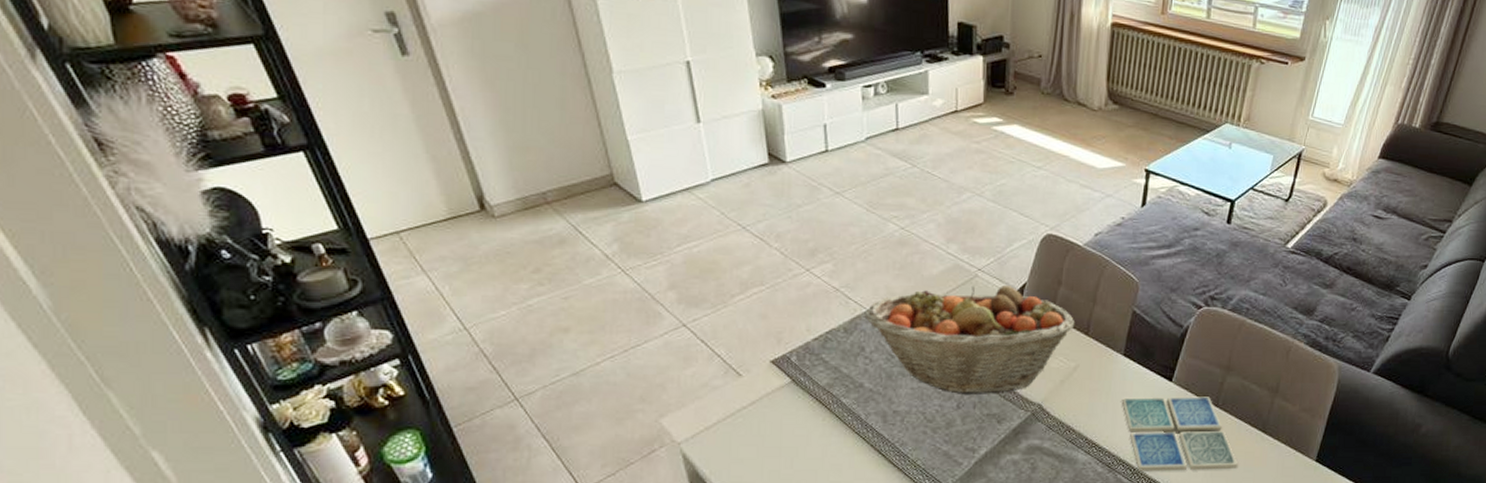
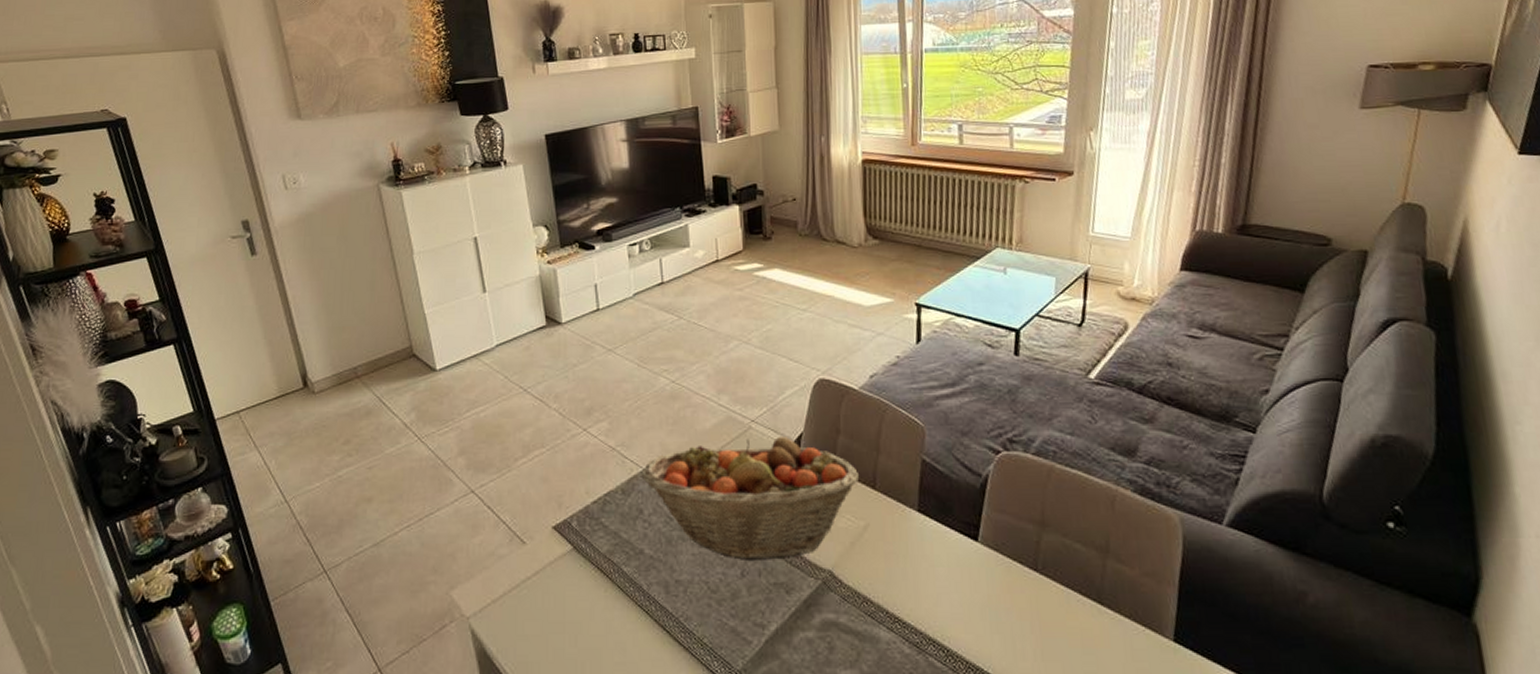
drink coaster: present [1123,396,1239,472] -> none [923,559,1075,653]

